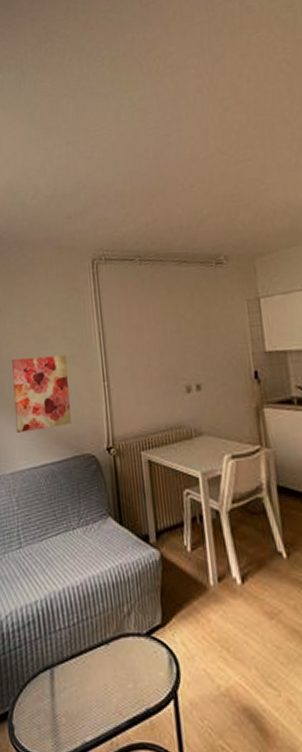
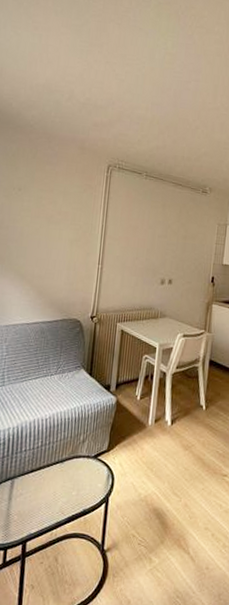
wall art: present [12,355,71,433] -> none [17,232,71,294]

